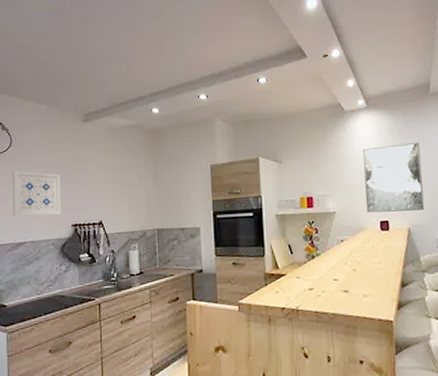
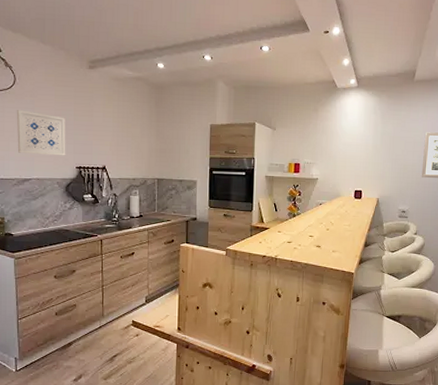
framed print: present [362,141,425,213] -> none [344,124,398,185]

